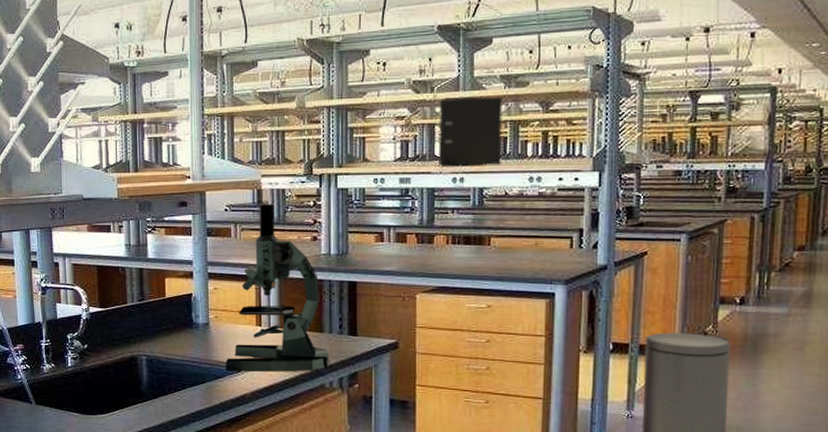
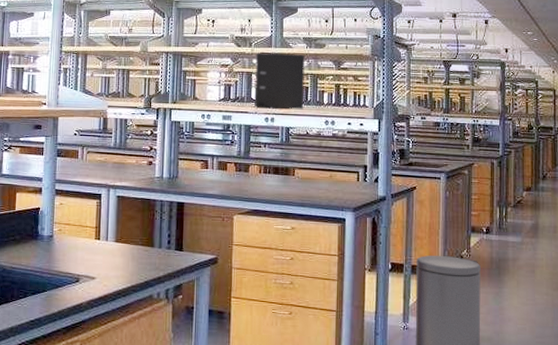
microscope: present [225,204,330,372] -> none [65,131,158,283]

